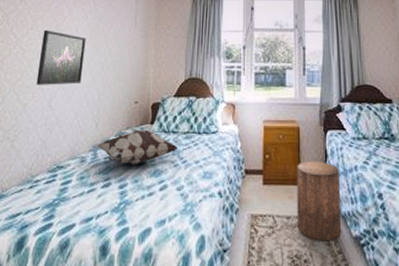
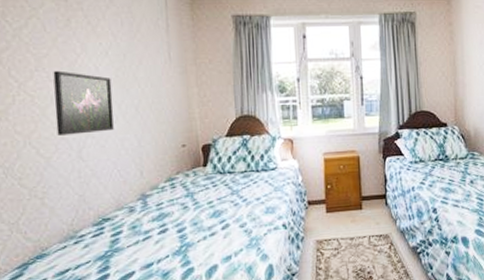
decorative pillow: present [95,129,179,165] -> none [144,172,237,209]
stool: present [297,161,342,242] -> none [358,186,401,255]

